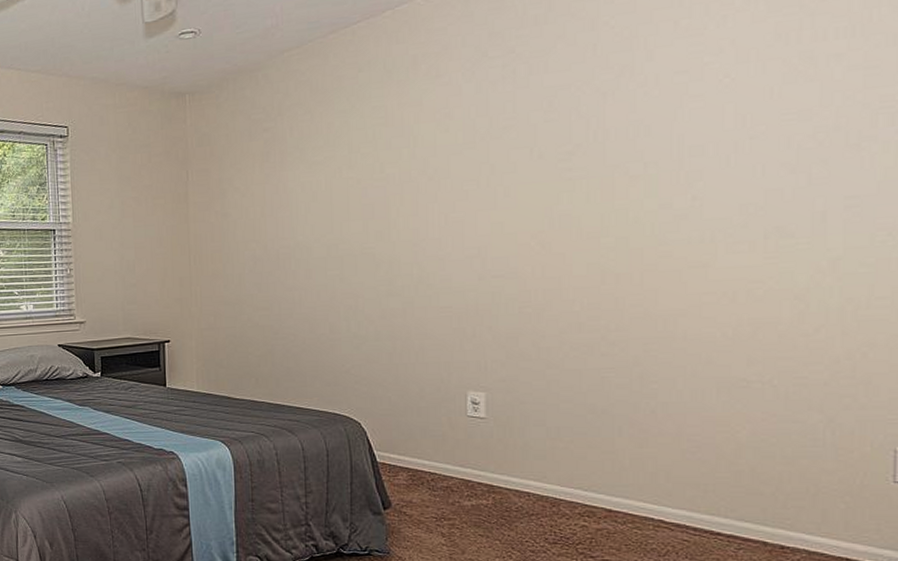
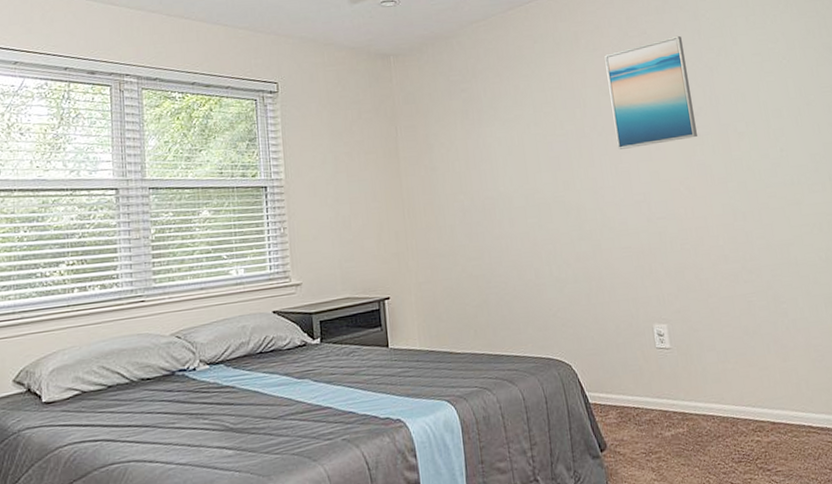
wall art: none [450,52,567,196] -> present [604,35,697,150]

